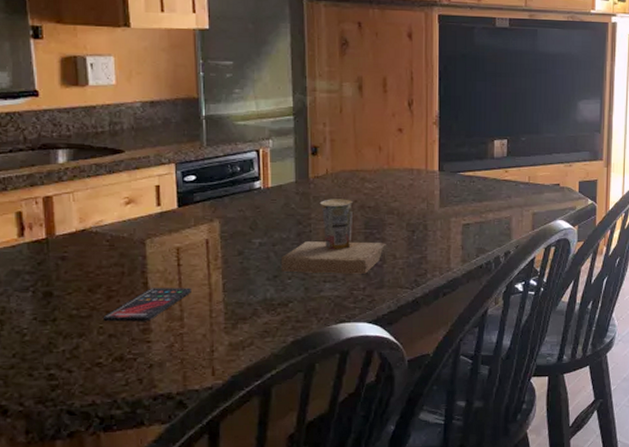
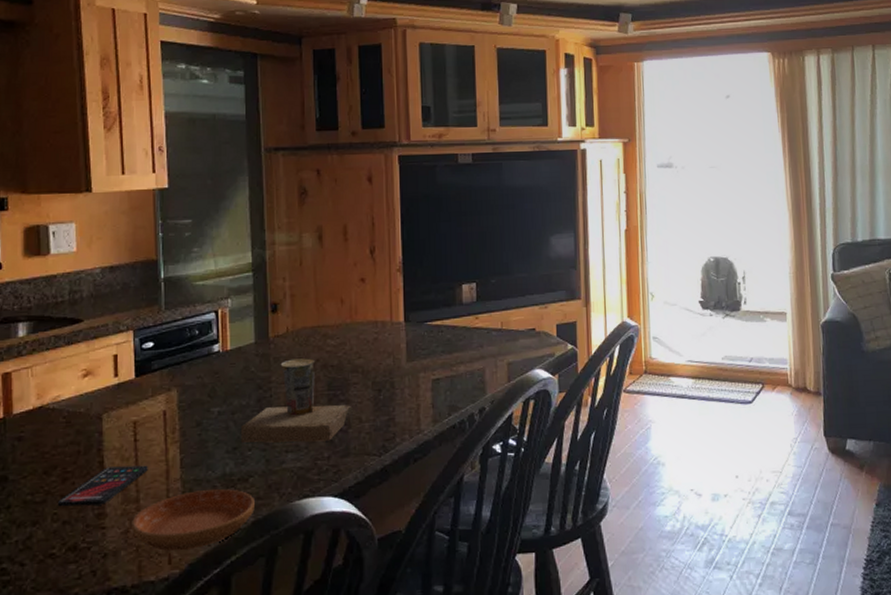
saucer: none [176,312,294,364] -> present [132,489,255,551]

